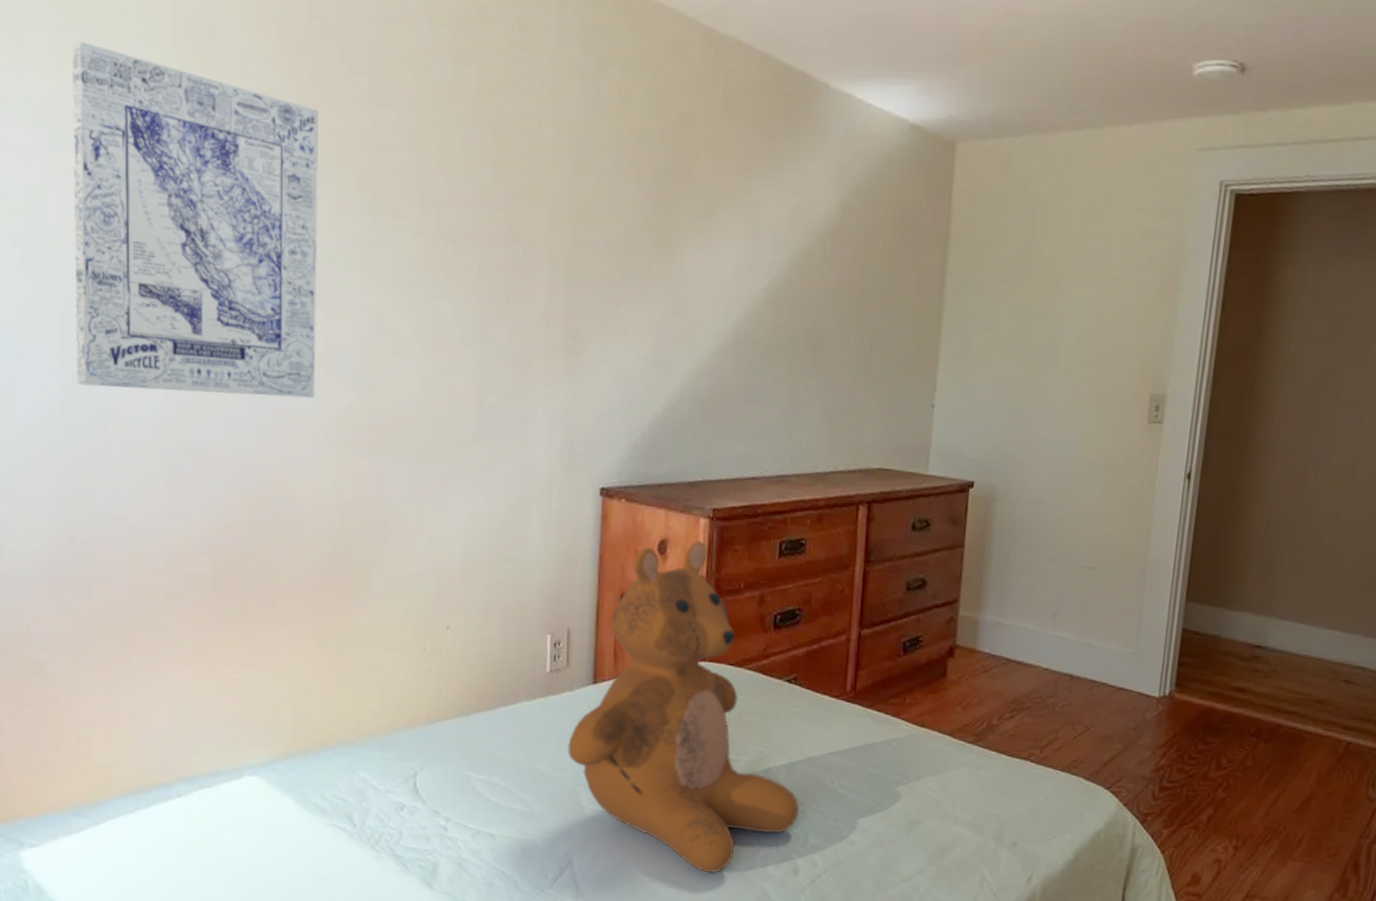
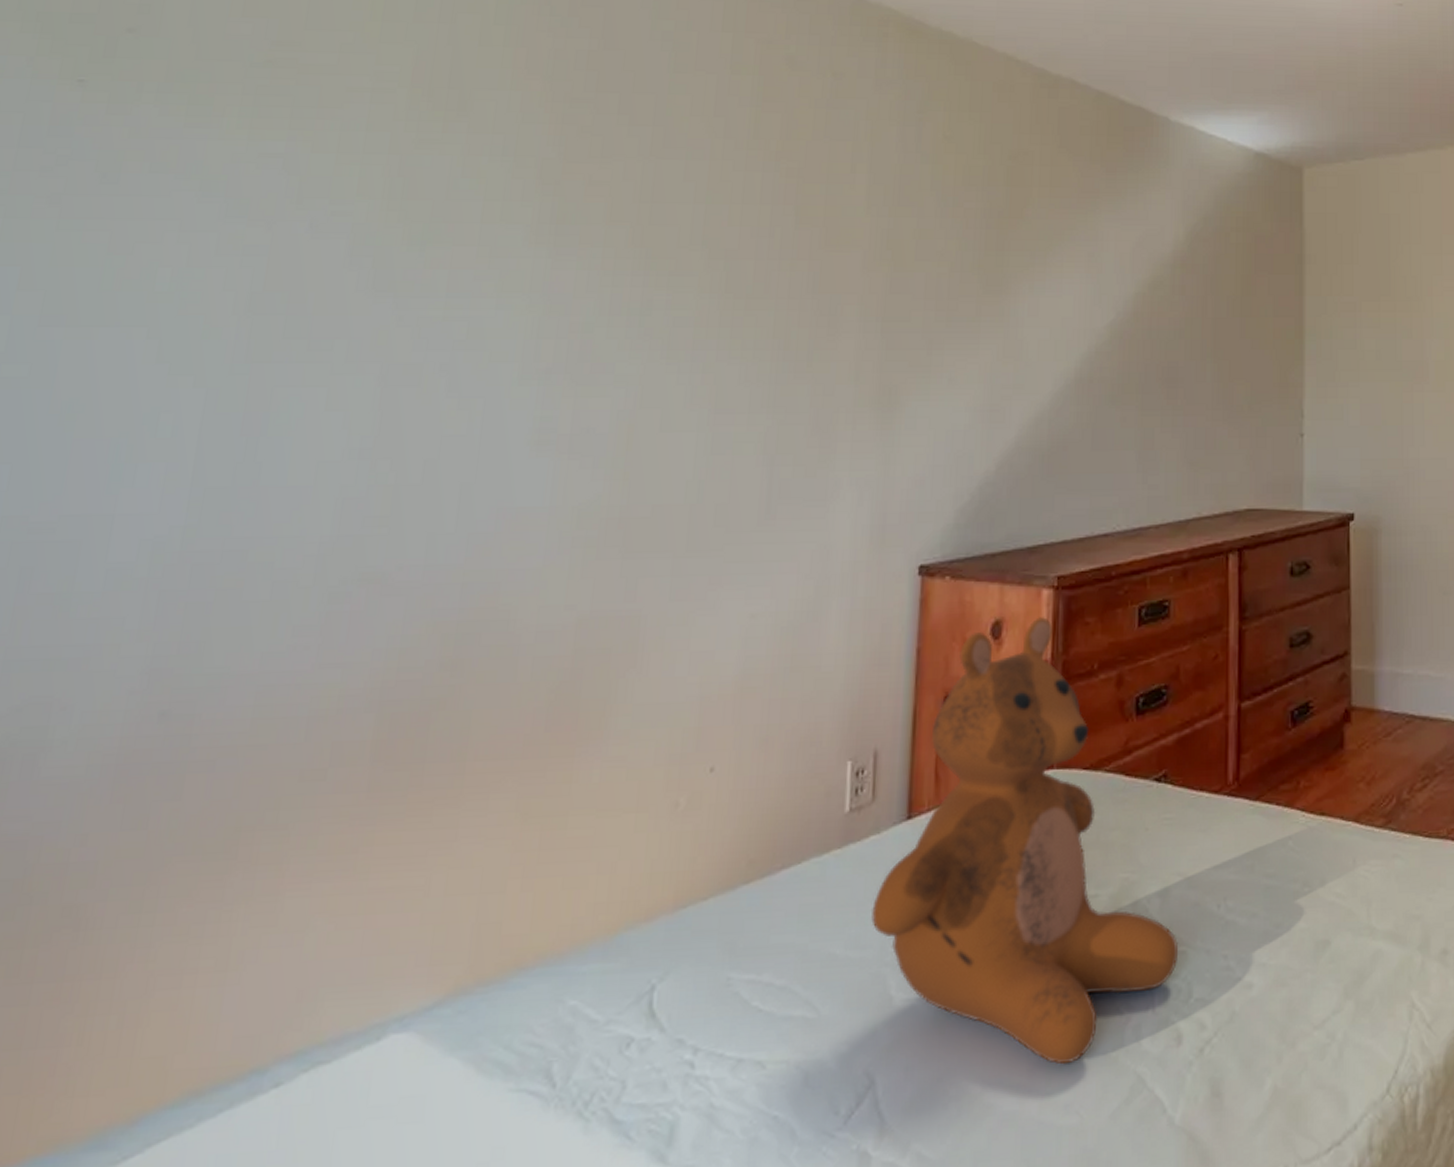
wall art: present [71,41,319,399] -> none [210,102,587,504]

